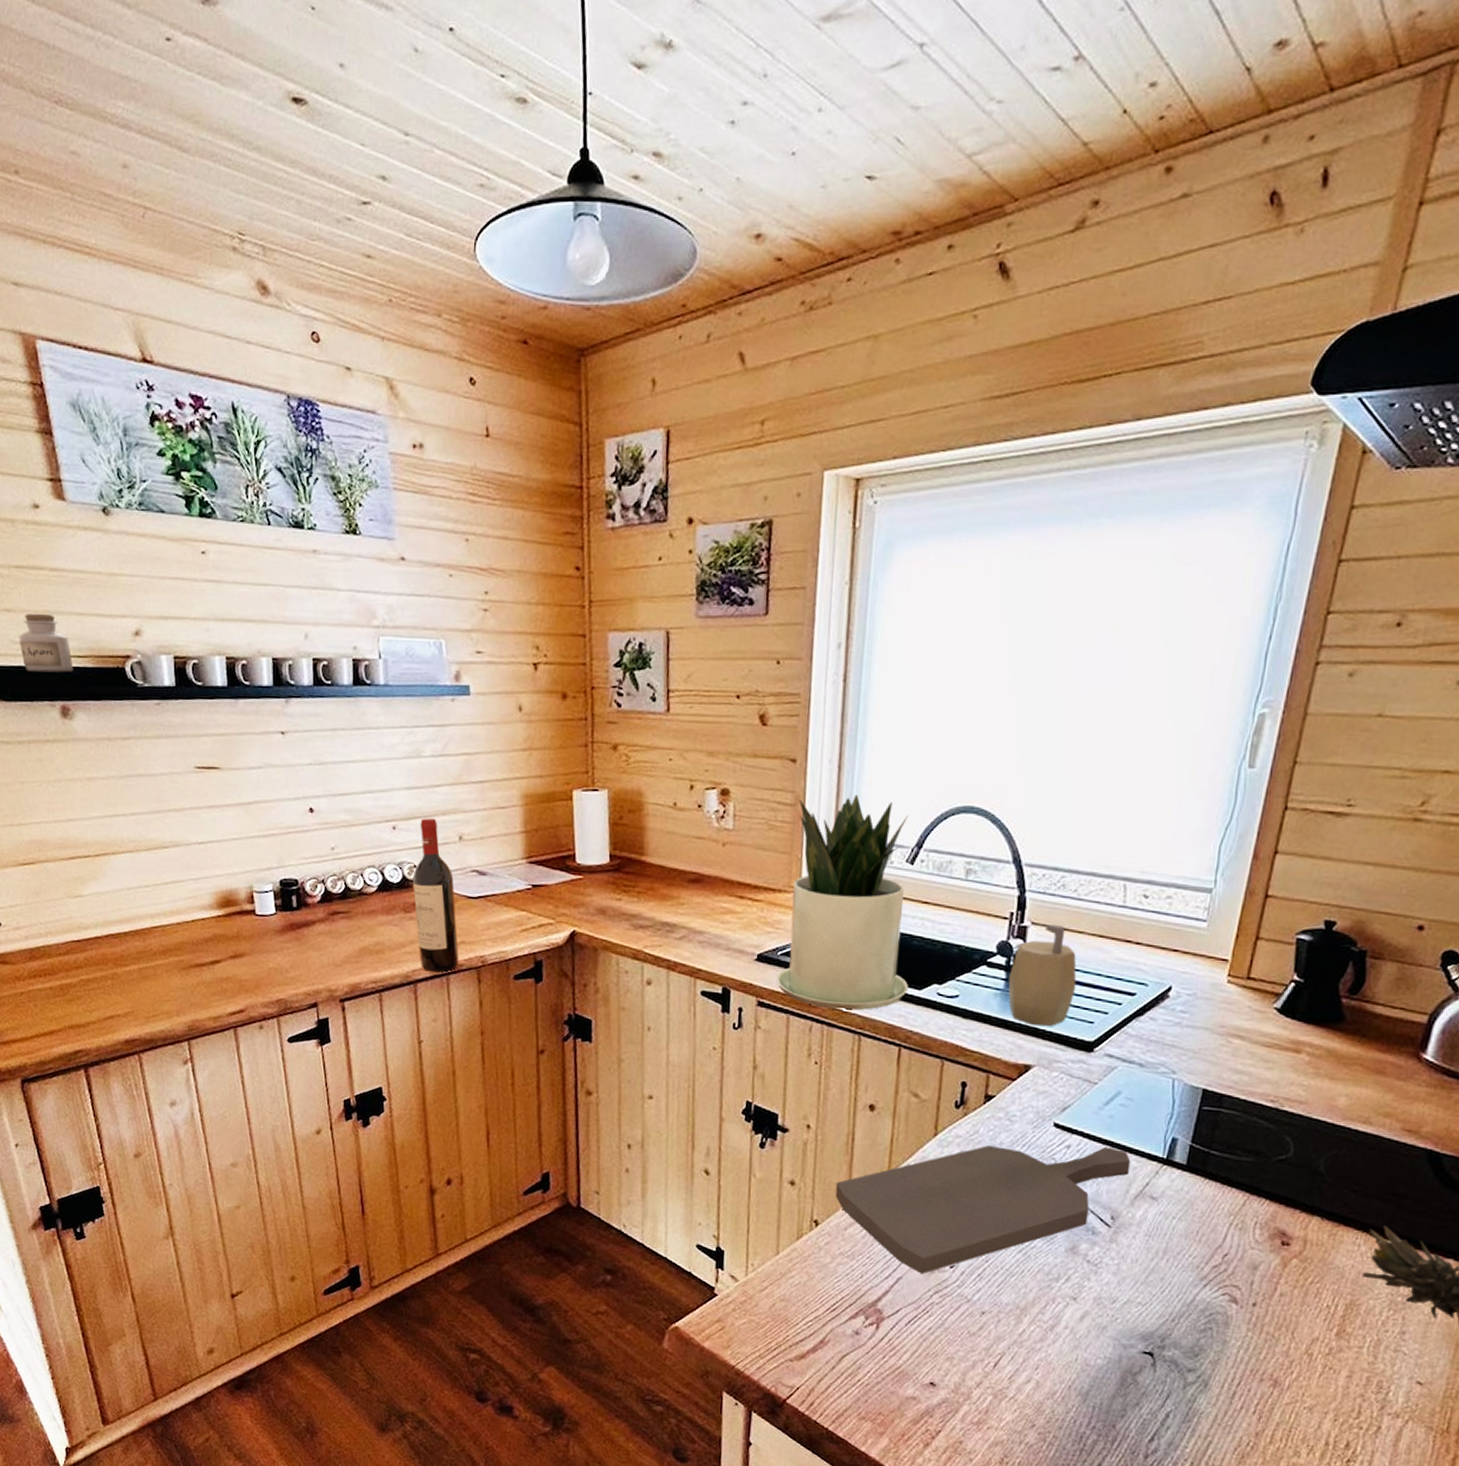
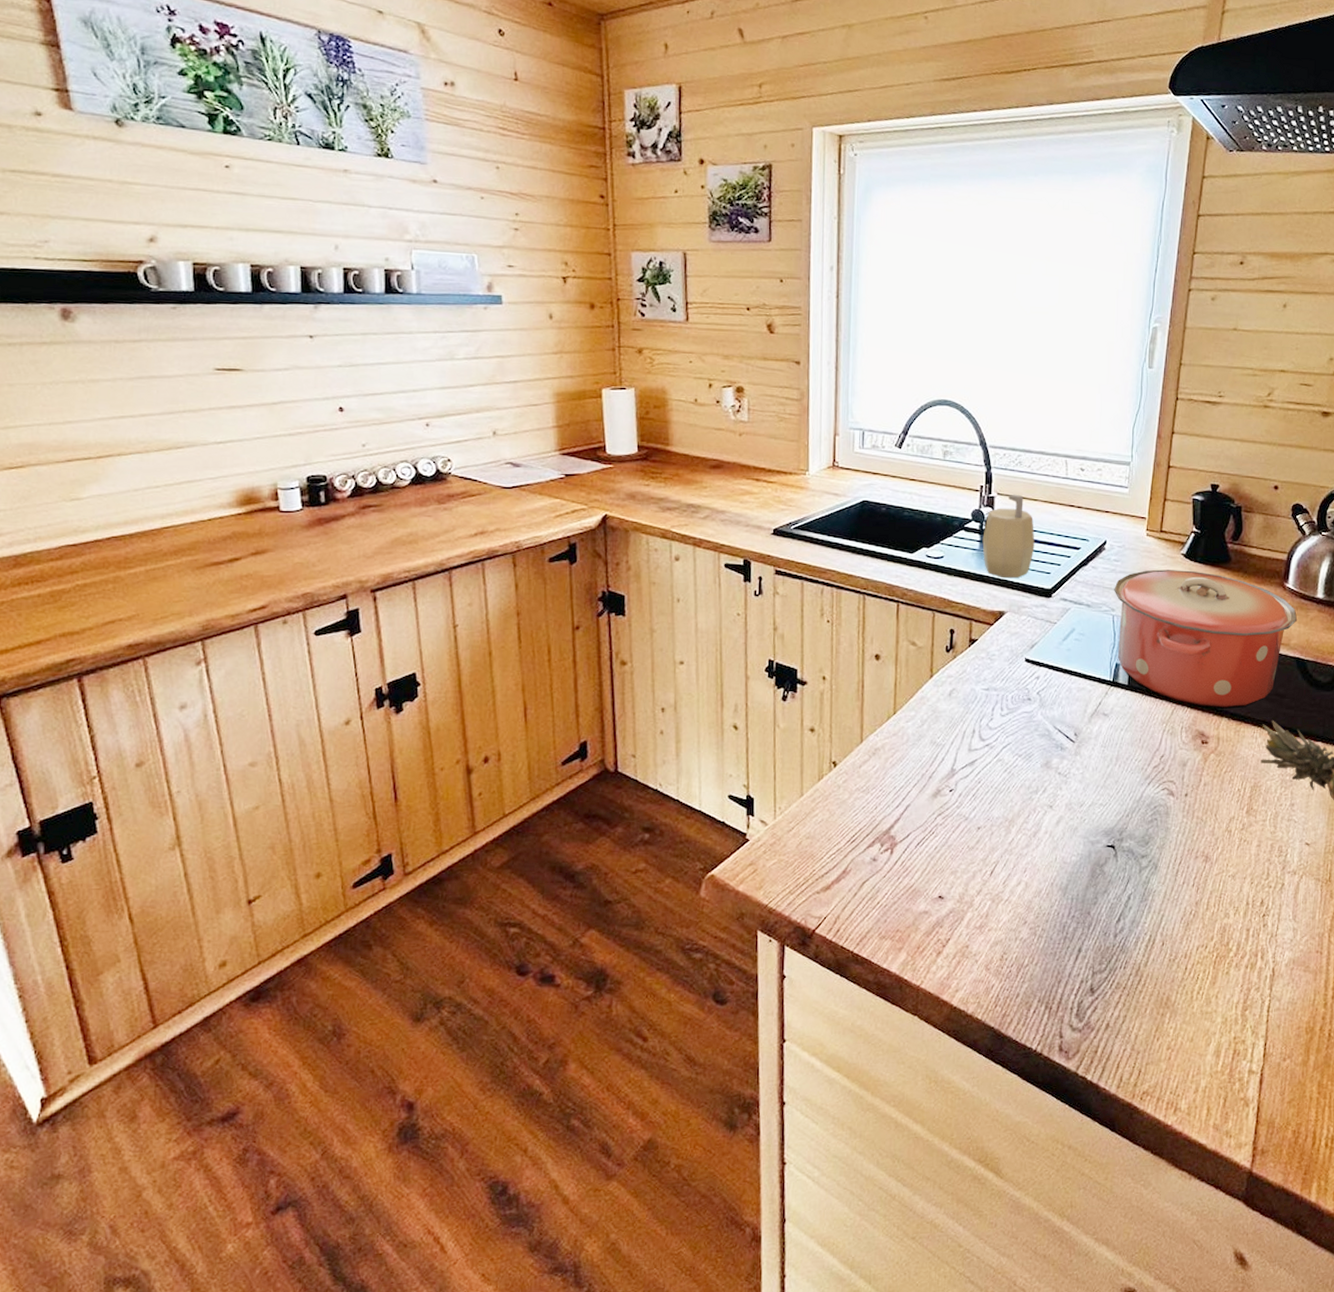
jar: present [19,613,74,674] -> none [13,217,78,277]
wine bottle: present [412,818,459,973] -> none [446,415,495,559]
planter: present [777,795,909,1011] -> none [791,391,902,574]
cutting board: present [835,1145,1131,1274] -> none [849,675,1086,800]
casserole: none [1176,1026,1435,1206] -> present [1114,569,1298,709]

